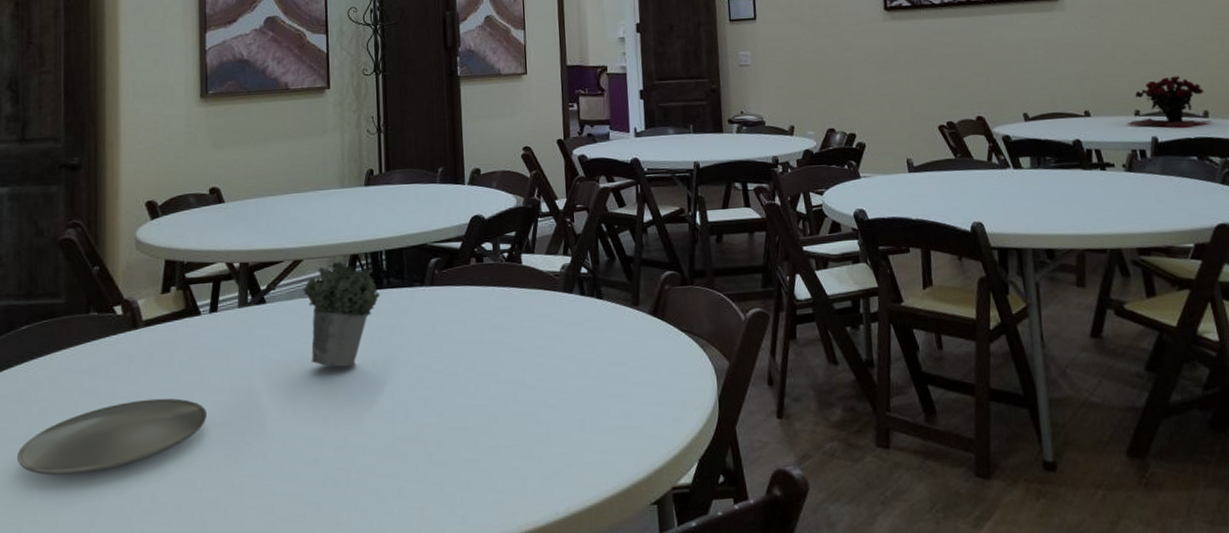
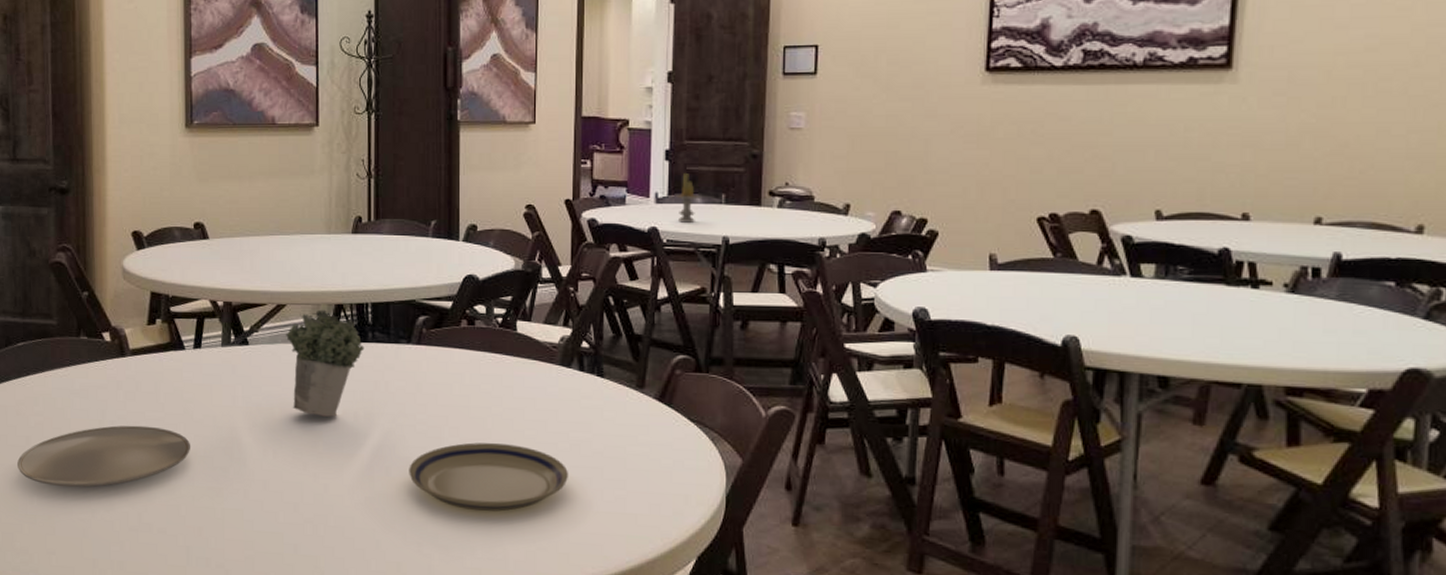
plate: none [427,373,577,443] -> present [409,442,568,512]
candle: none [650,108,672,153] -> present [674,172,700,223]
flower arrangement: present [1127,76,1212,128] -> none [1300,177,1427,244]

